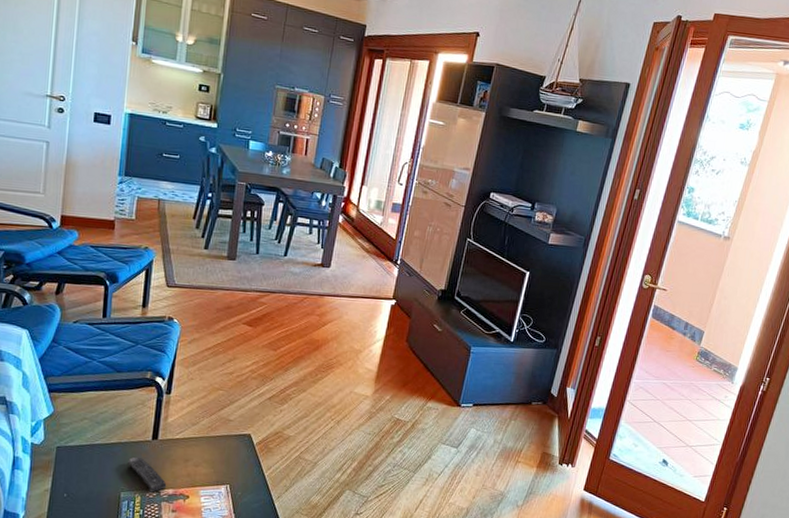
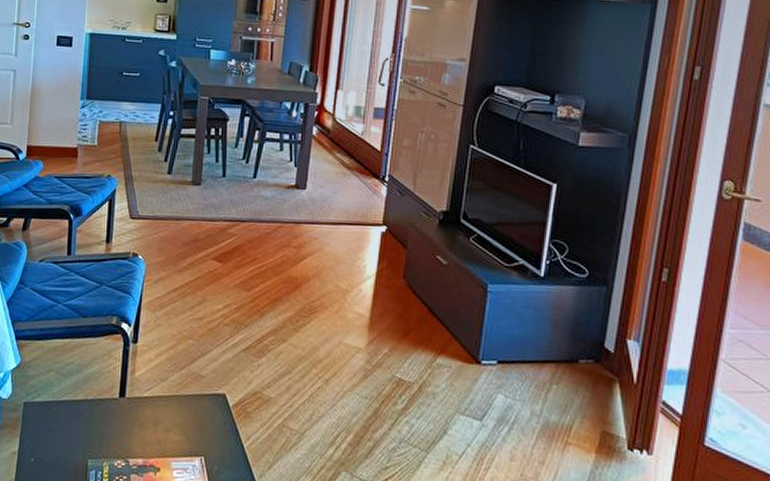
remote control: present [127,457,167,493] -> none [93,418,136,462]

